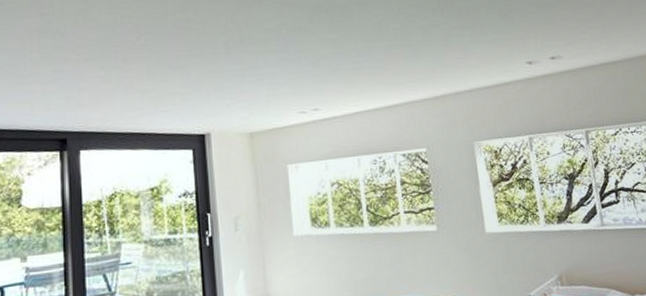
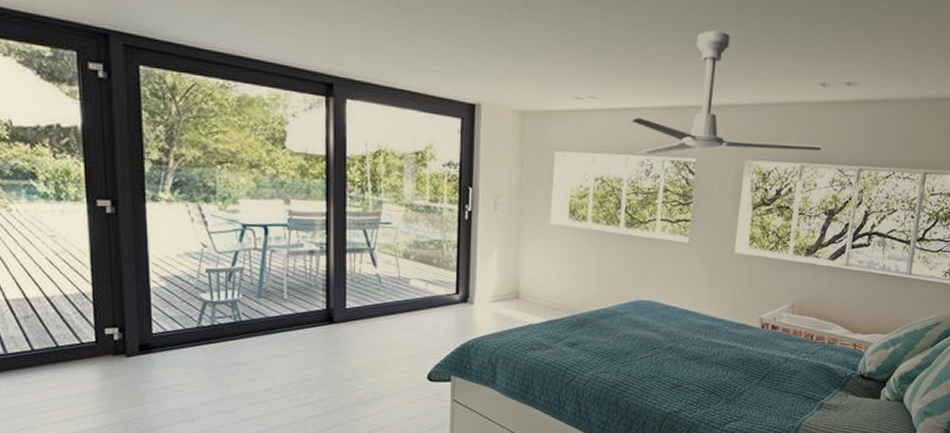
ceiling fan: none [356,34,547,153] -> present [631,30,824,155]

